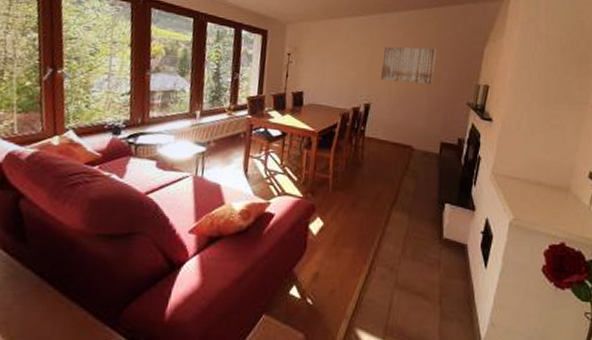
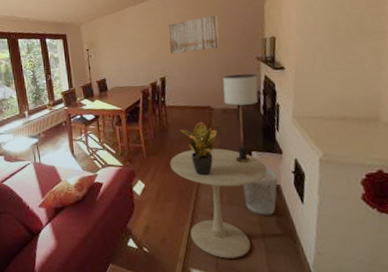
side table: none [356,191,457,322] -> present [170,148,268,259]
potted plant: none [374,161,414,223] -> present [180,121,217,176]
table lamp: none [427,116,464,216] -> present [222,73,258,164]
wastebasket: none [429,226,466,277] -> present [243,170,278,216]

